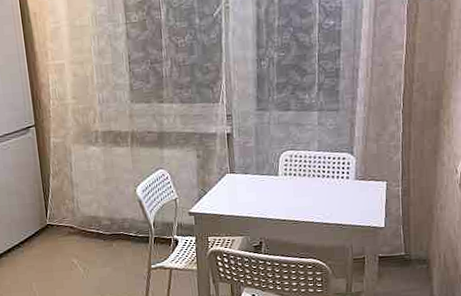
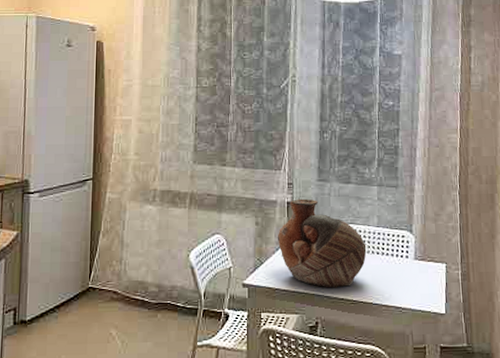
vase: none [219,129,308,211] -> present [278,199,367,288]

